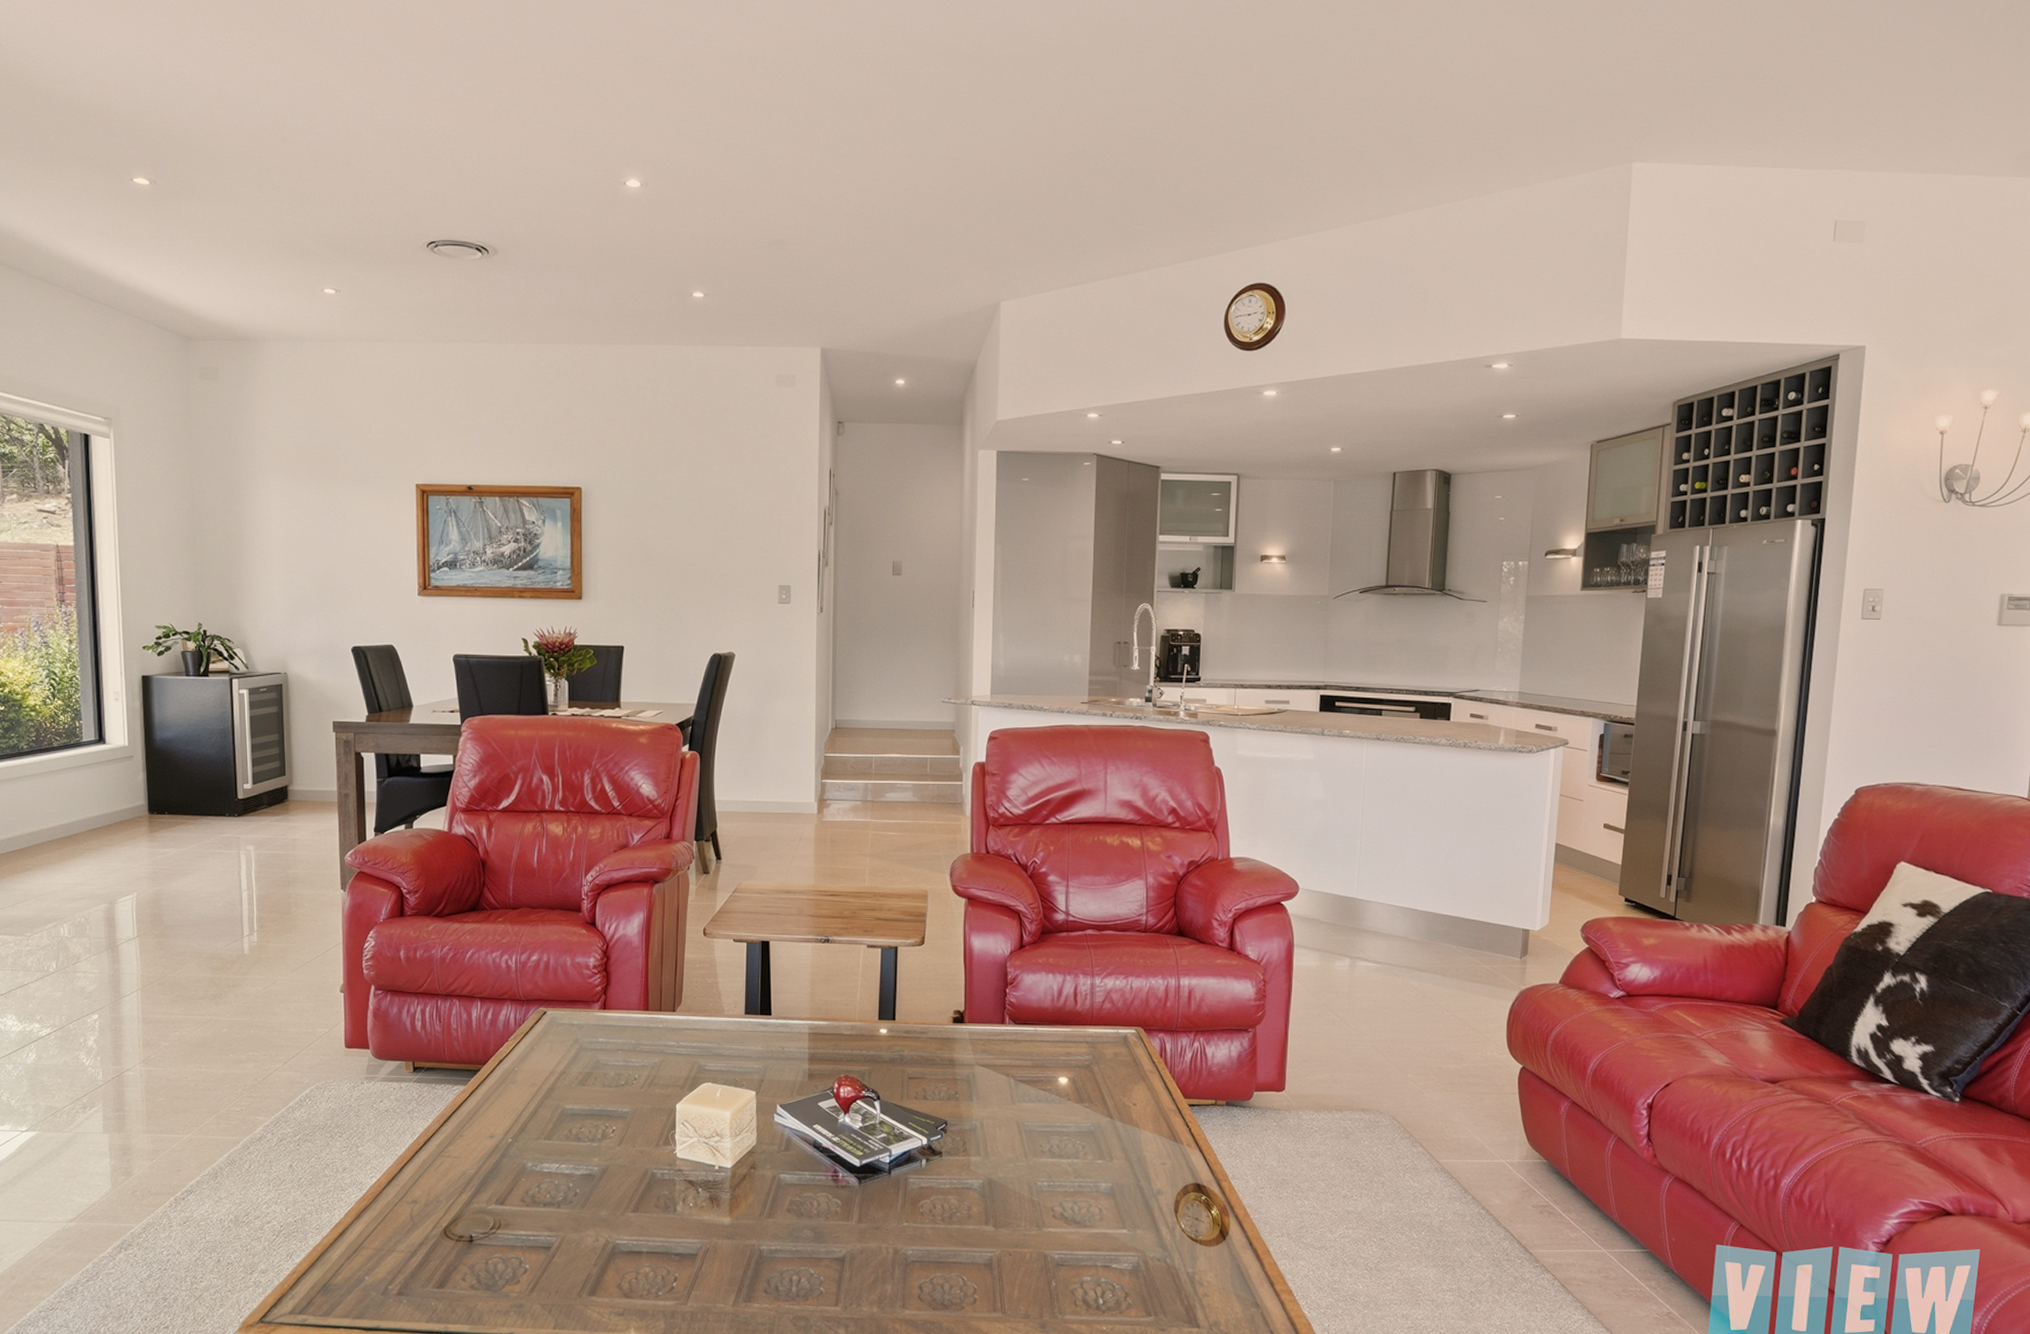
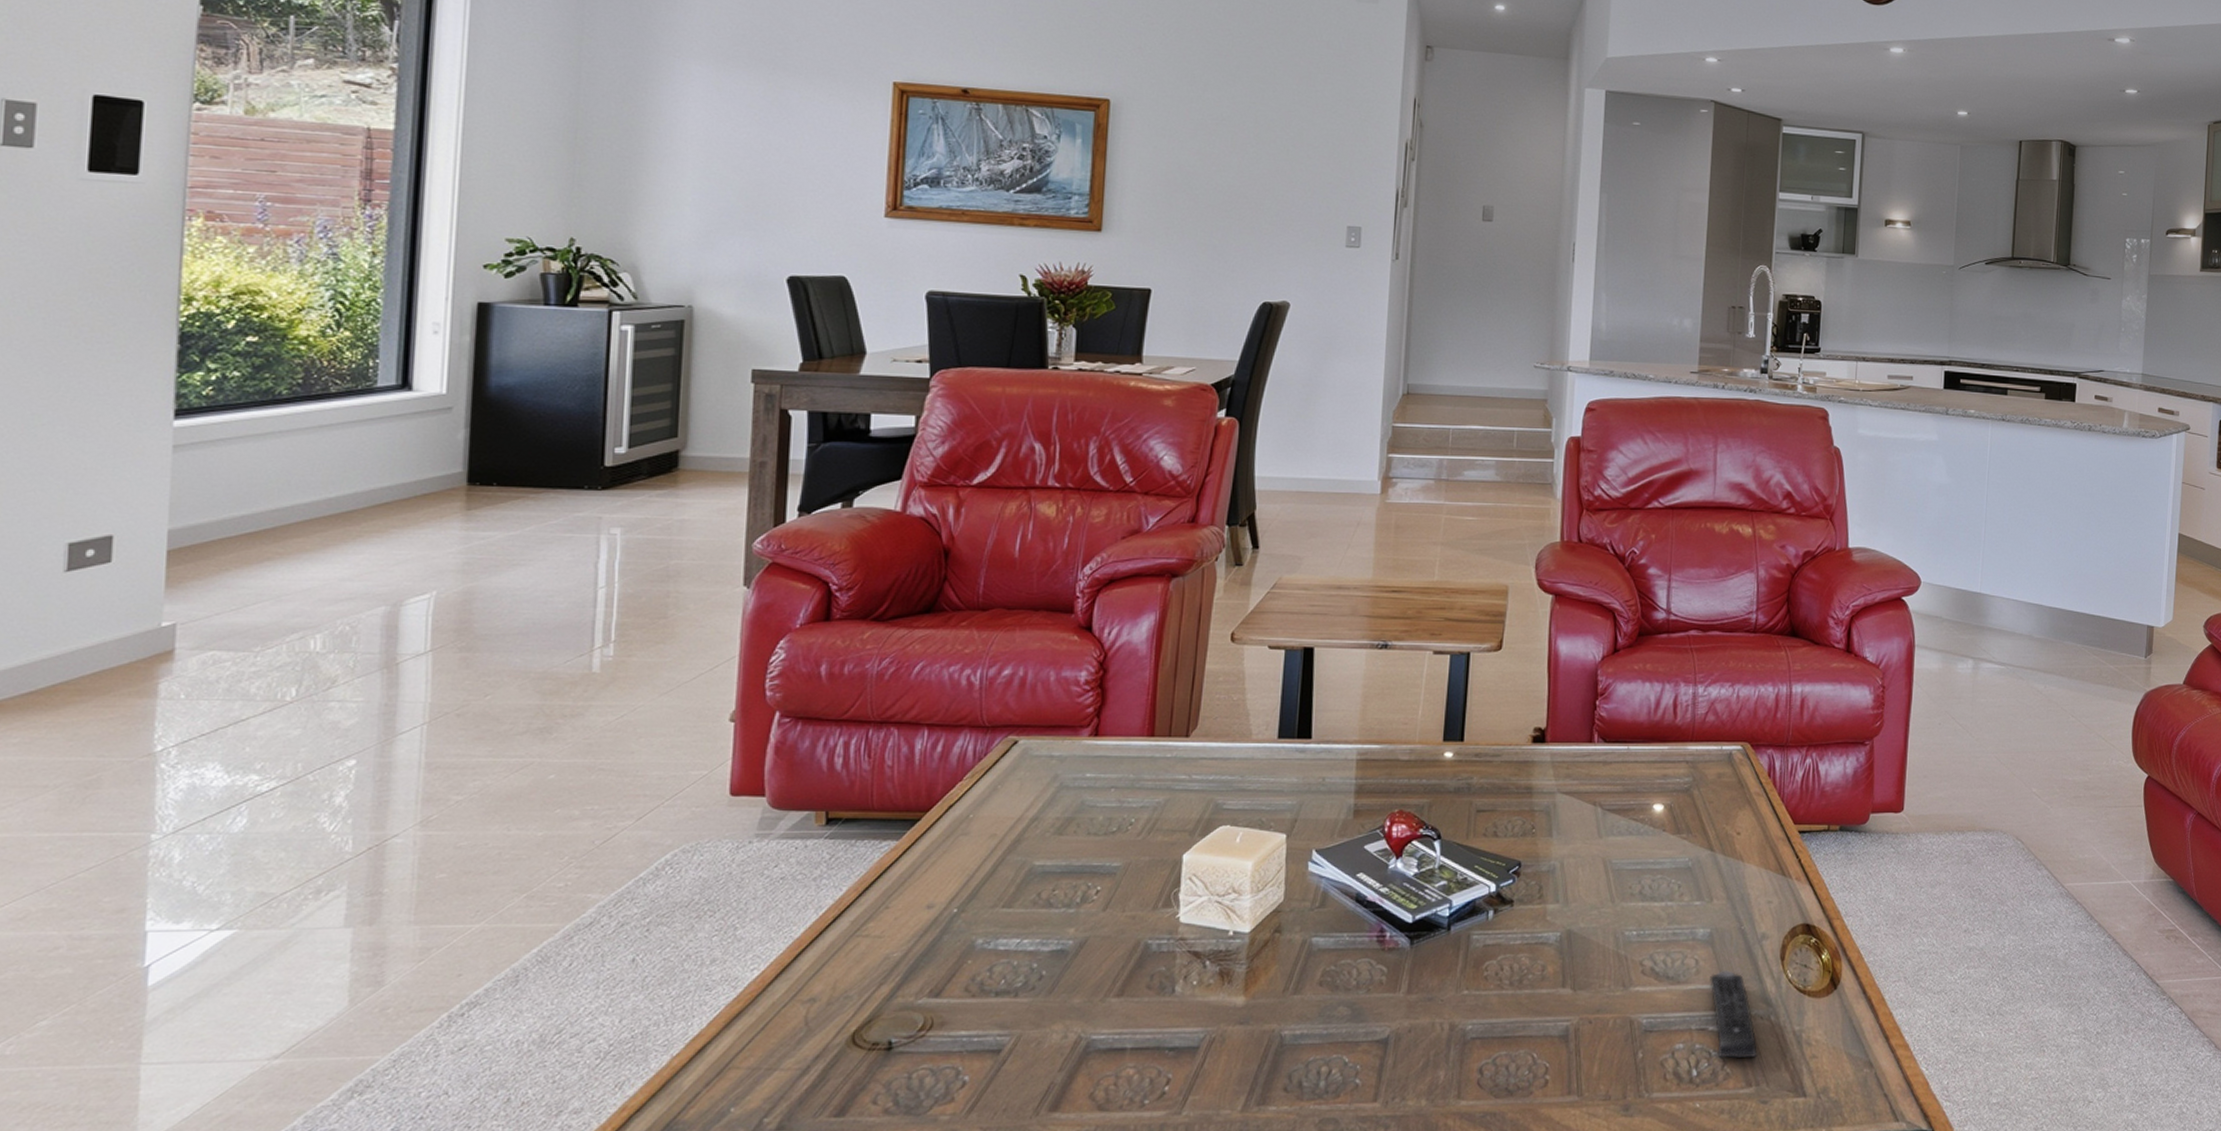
remote control: none [1112,1219,1155,1292] -> present [1710,970,1757,1058]

